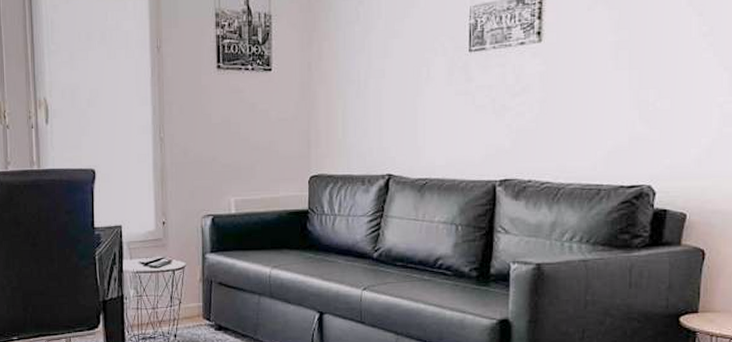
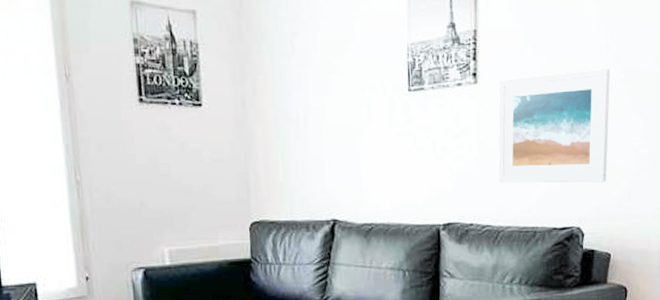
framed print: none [560,22,692,141] -> present [498,69,611,184]

